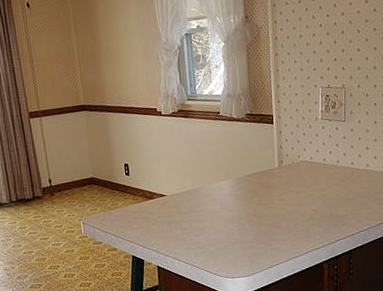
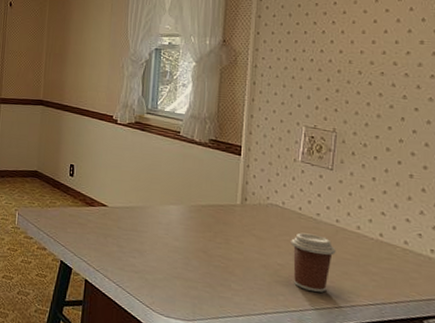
coffee cup: none [320,178,353,226] -> present [291,232,336,293]

